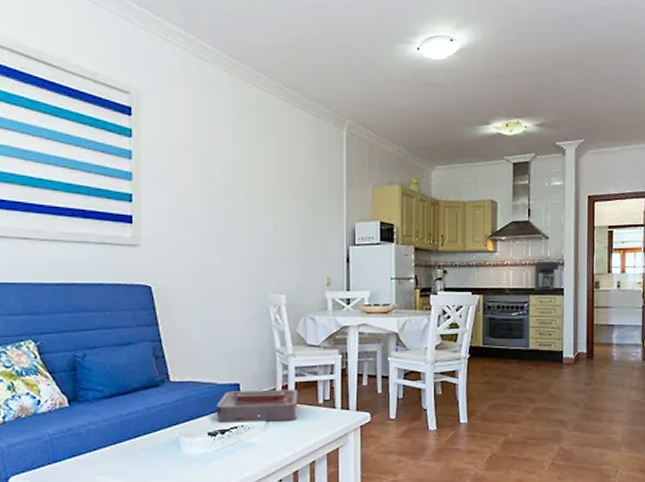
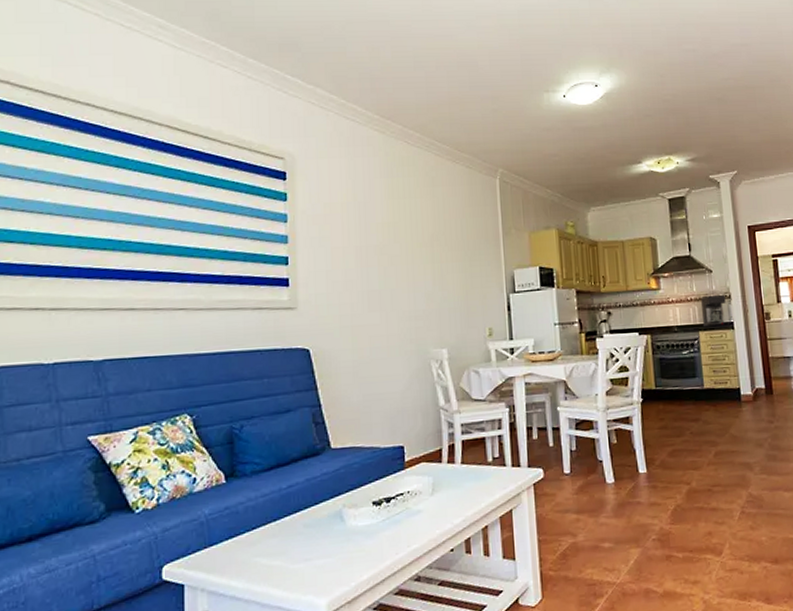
decorative tray: present [216,389,298,424] -> none [380,448,467,492]

